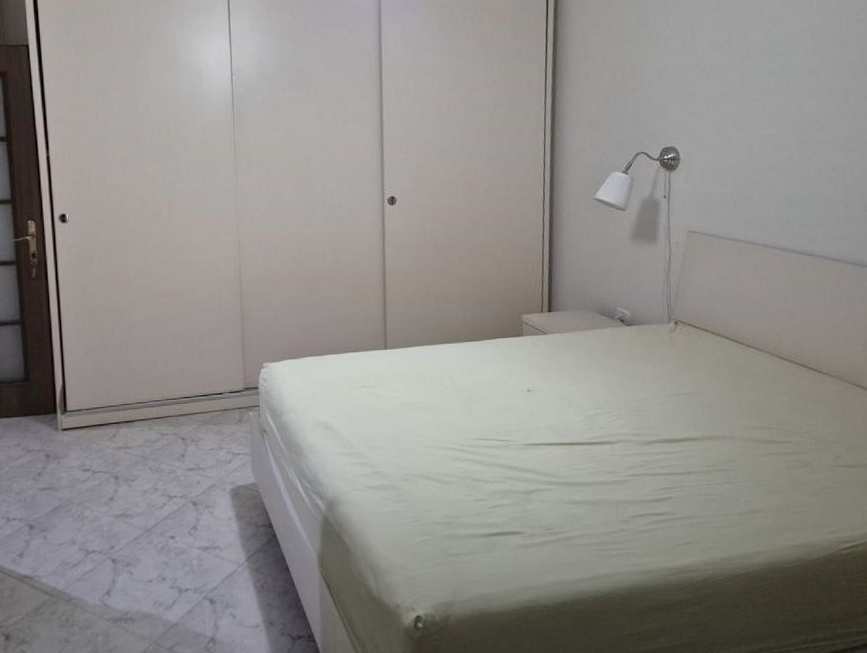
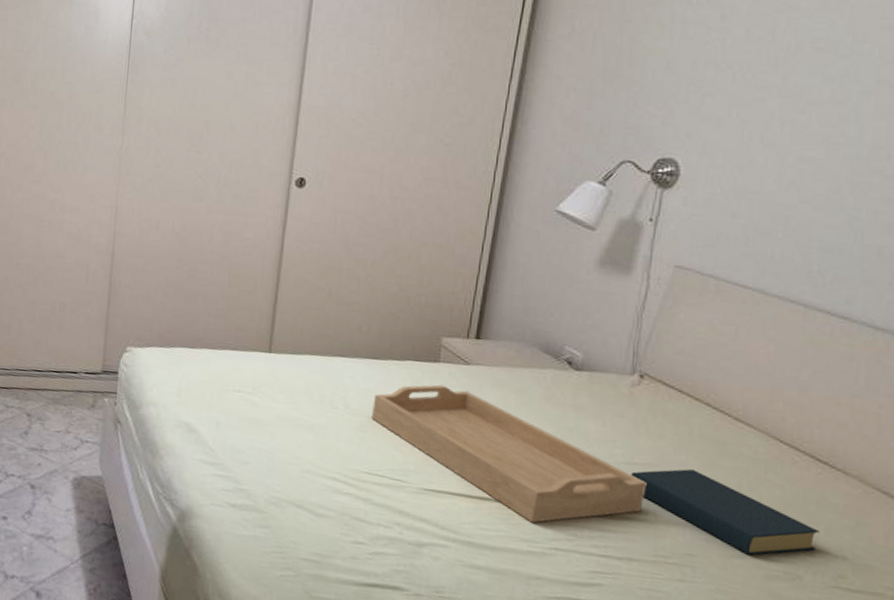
serving tray: none [475,354,693,457] -> present [372,384,647,523]
hardback book: none [680,391,819,452] -> present [631,468,820,556]

